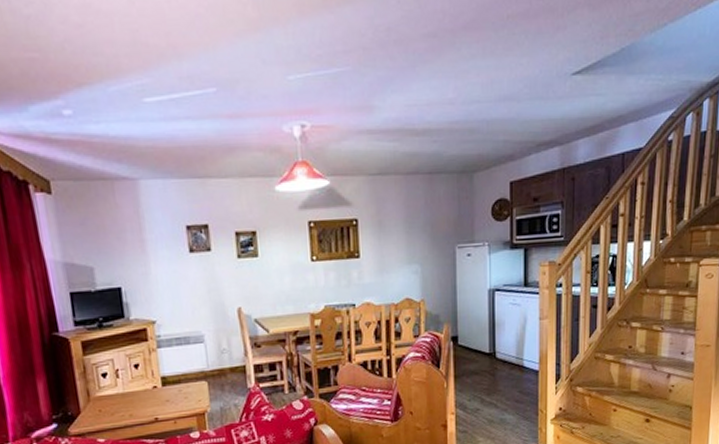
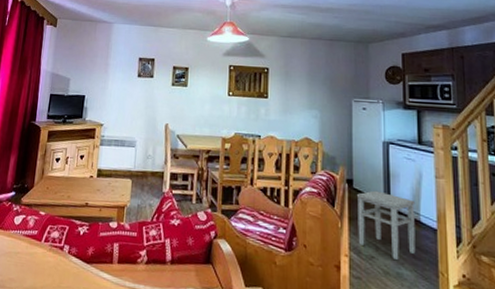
stool: none [461,343,520,407] -> present [356,190,416,259]

